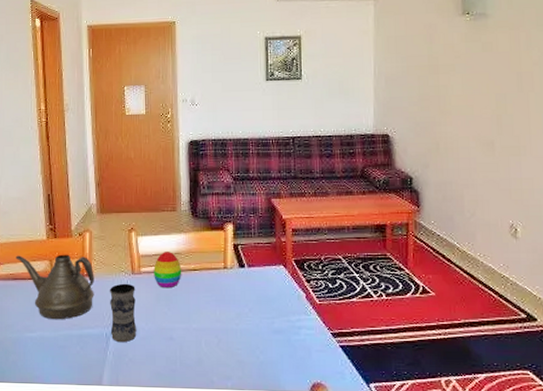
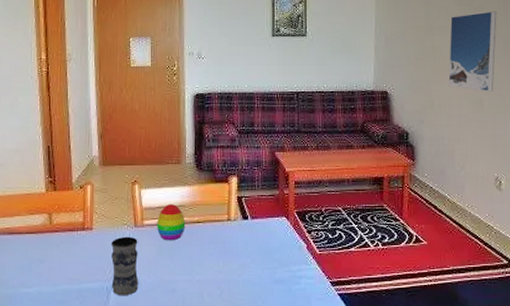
teapot: present [16,254,94,320] -> none [12,207,96,275]
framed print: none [455,46,508,133] -> present [448,11,497,92]

